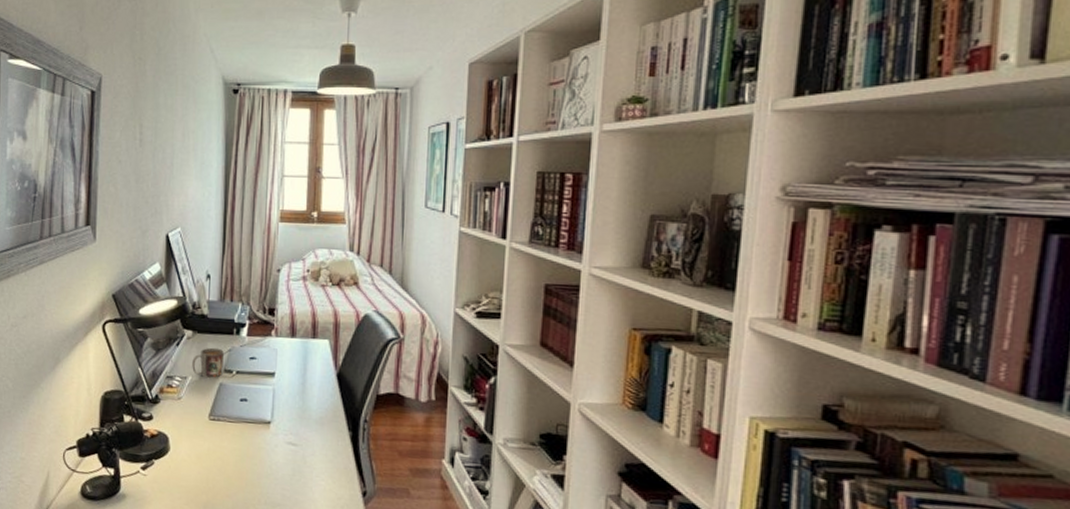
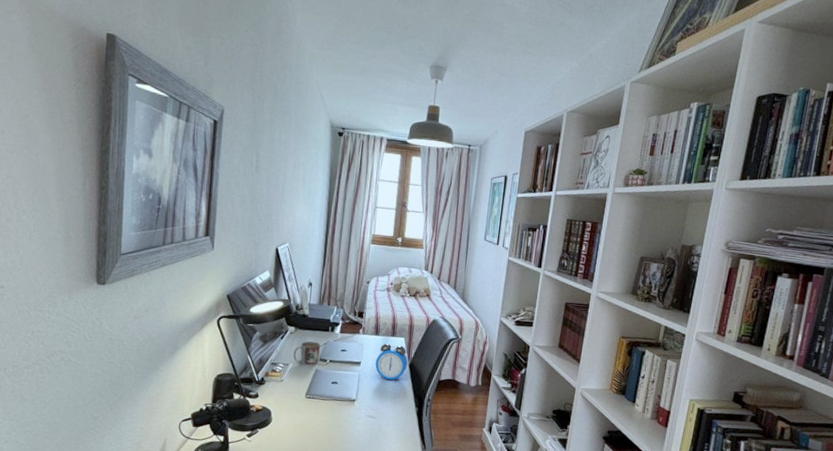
alarm clock: none [293,348,335,397] -> present [375,343,408,381]

